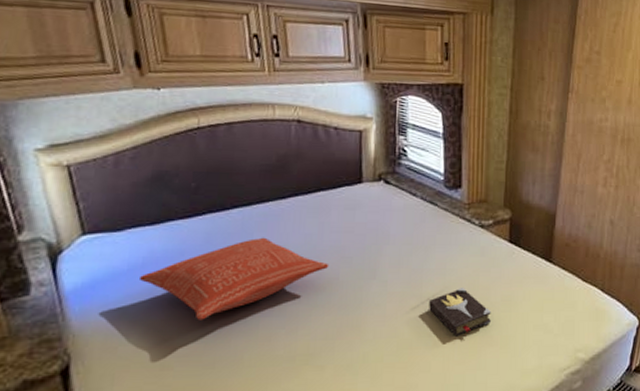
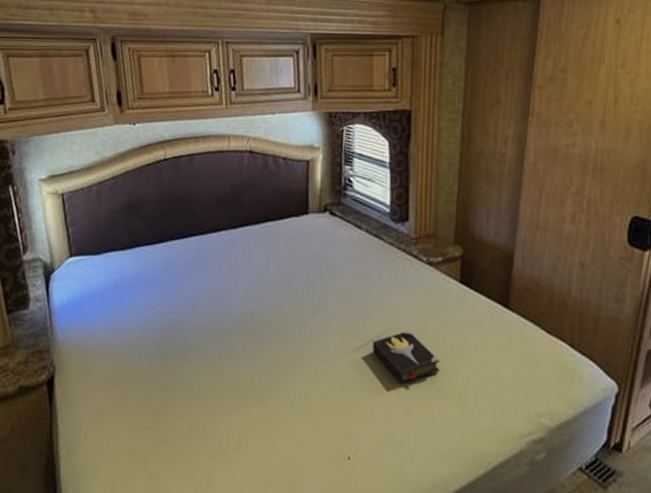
pillow: present [138,237,329,320] -> none [110,265,275,344]

